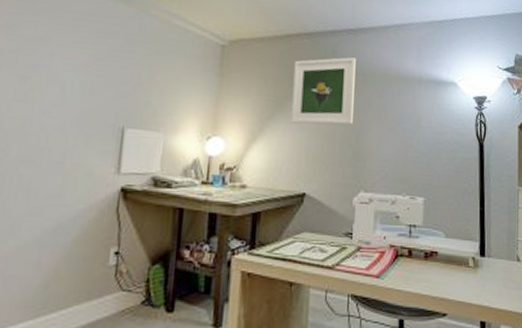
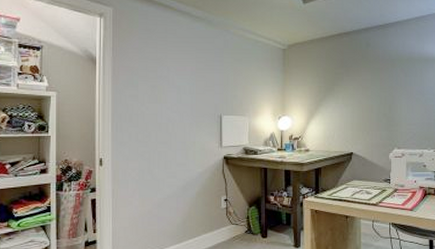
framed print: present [291,57,356,125] -> none [338,47,385,102]

